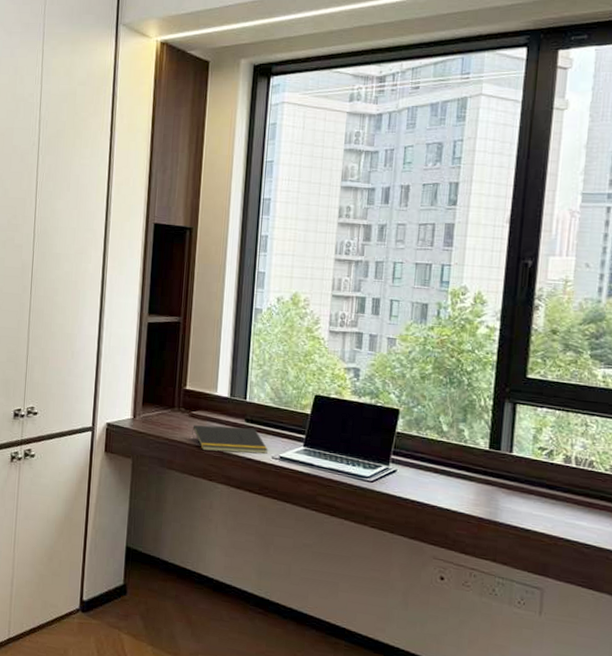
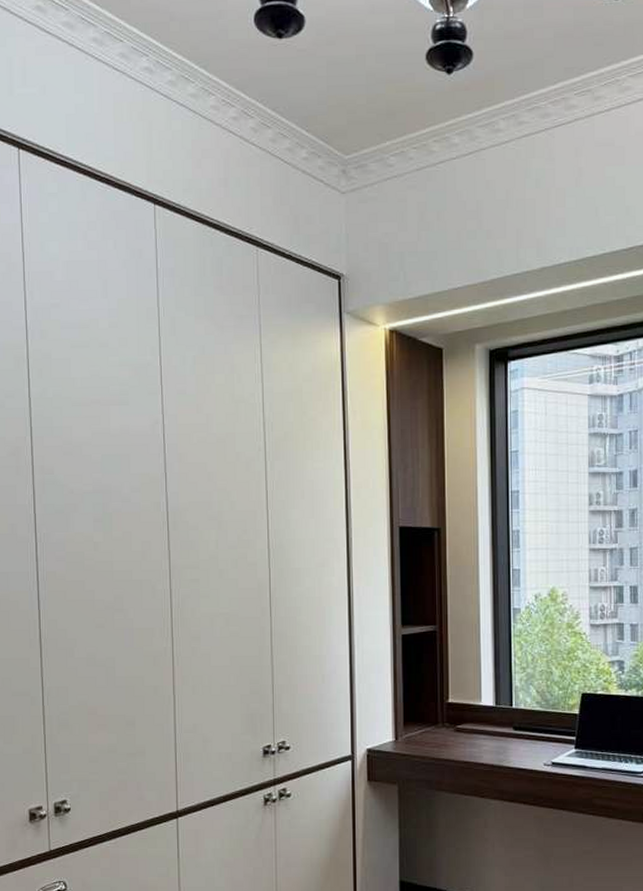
notepad: present [192,425,269,454] -> none [459,736,540,766]

